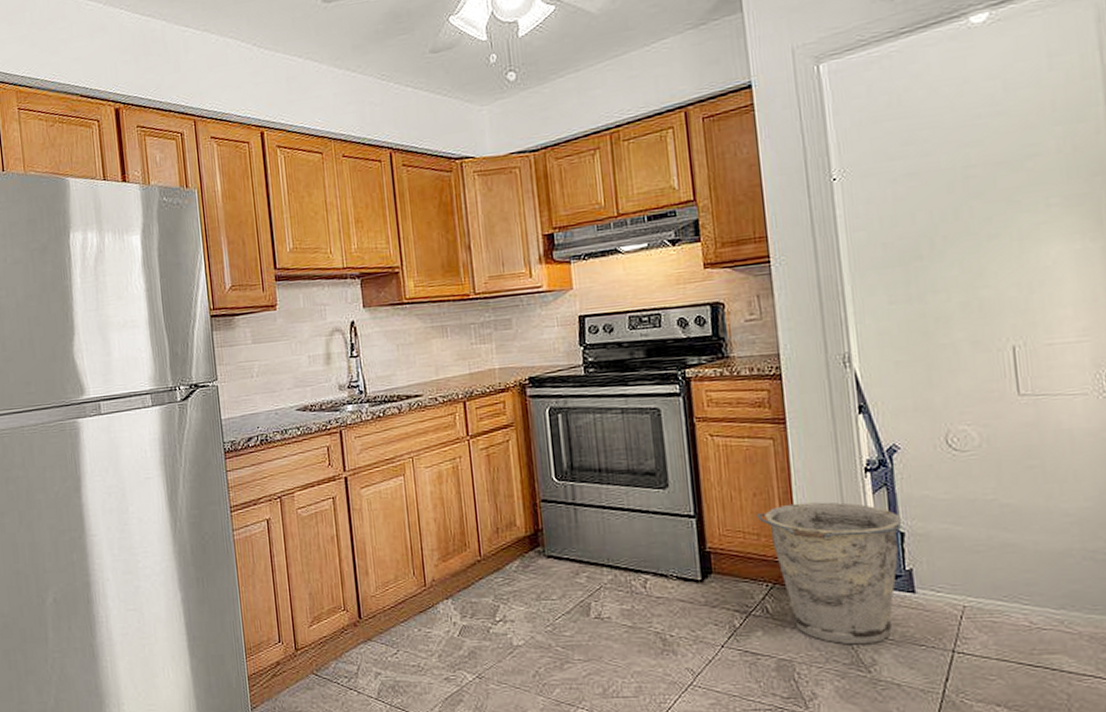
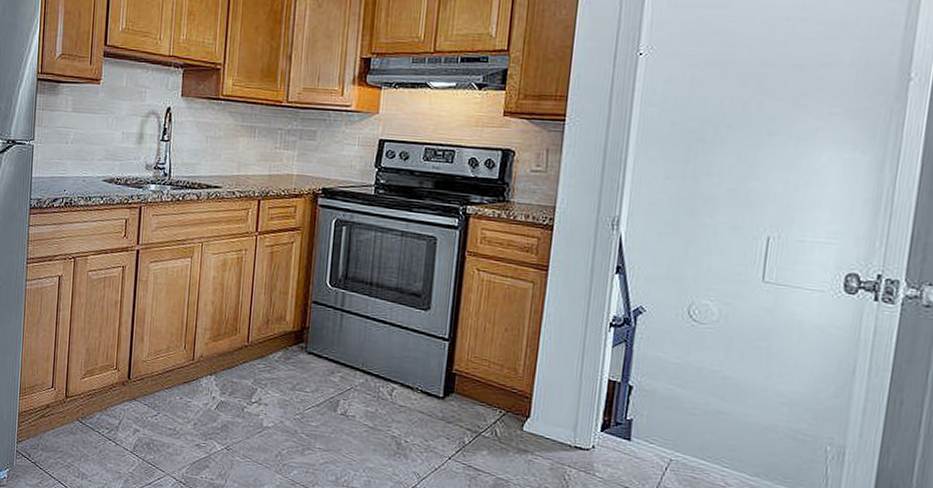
bucket: present [756,502,902,645] -> none [504,343,632,478]

